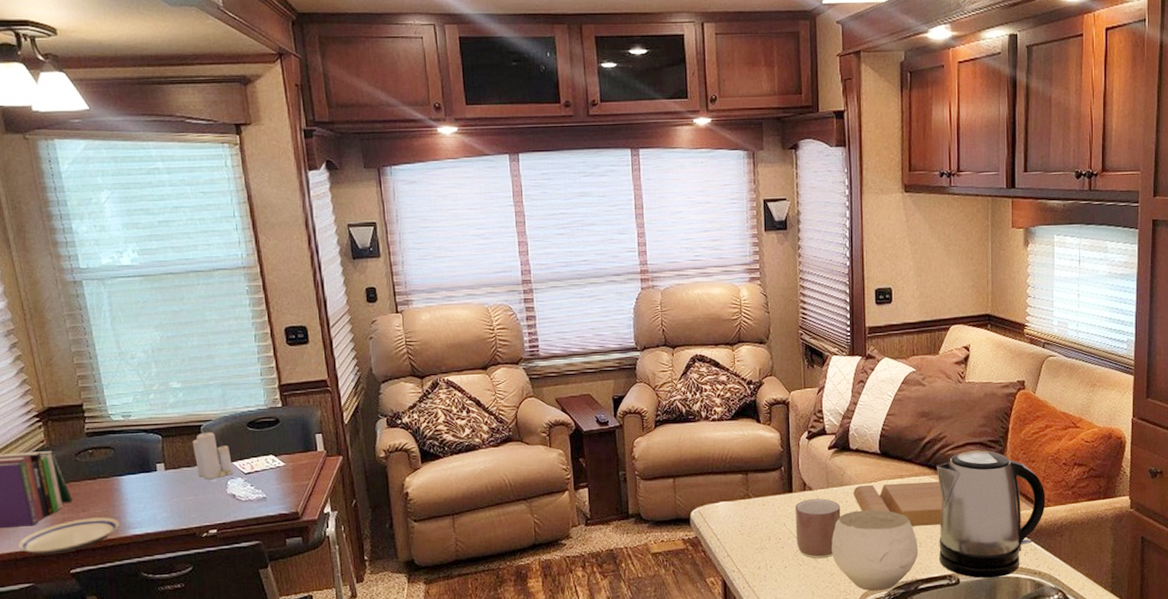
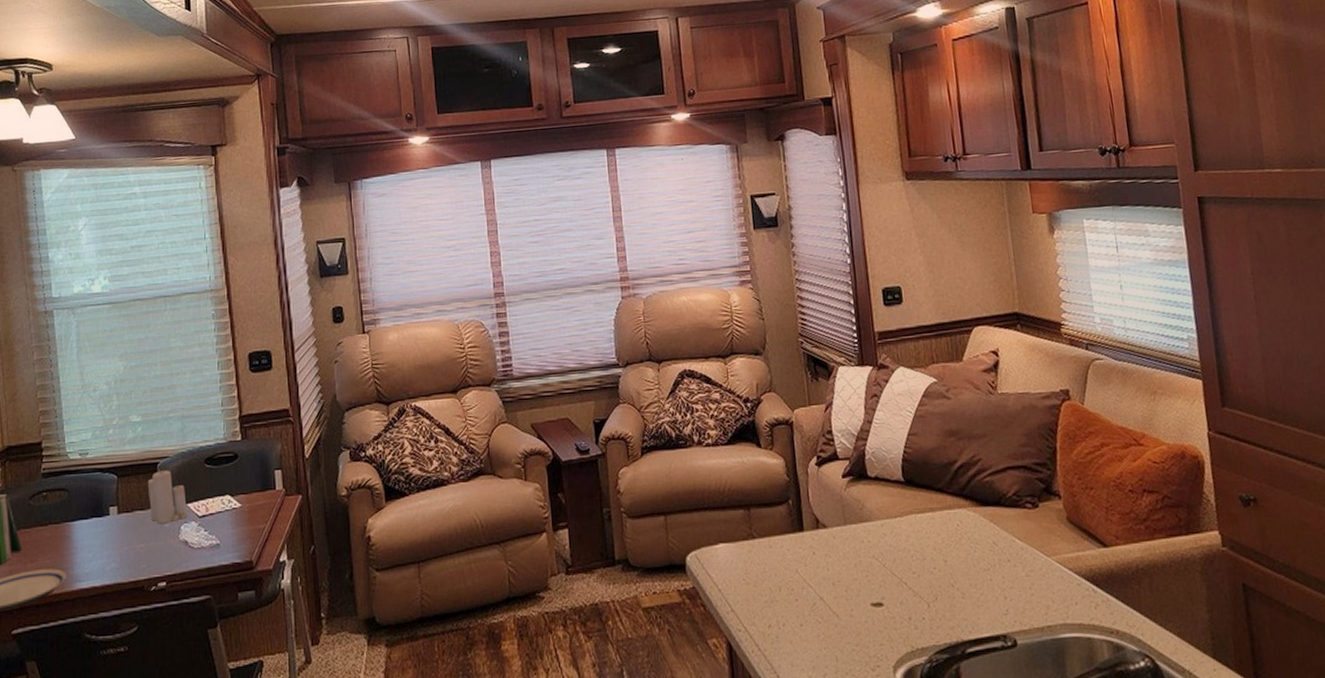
mug: present [795,498,841,559] -> none [807,538,864,615]
bowl: present [831,509,919,591] -> none [854,551,962,656]
cutting board: present [853,481,943,526] -> none [876,514,987,572]
kettle: present [936,450,1046,579] -> none [973,475,1114,639]

